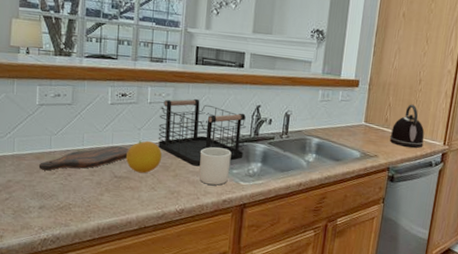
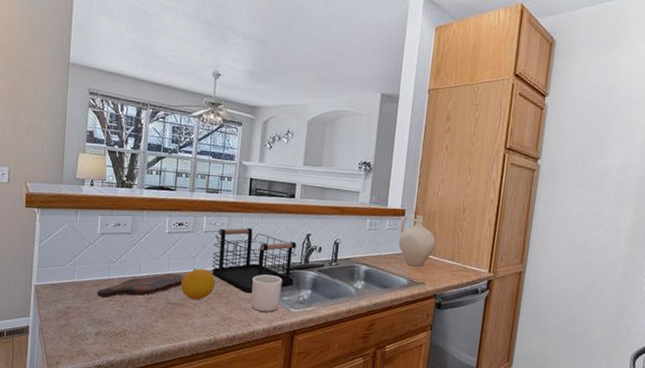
ceramic jug: none [351,85,391,140] -> present [398,214,437,267]
kettle: present [389,104,424,148] -> none [436,232,470,275]

